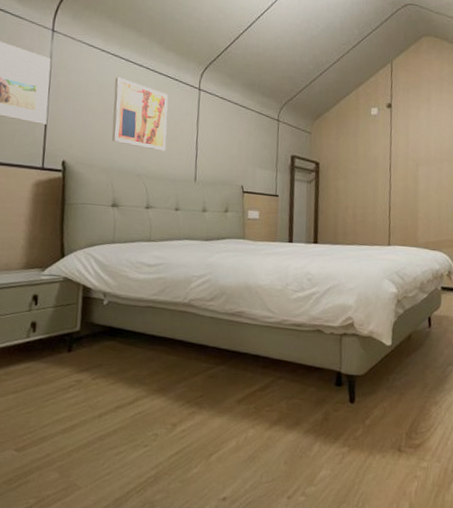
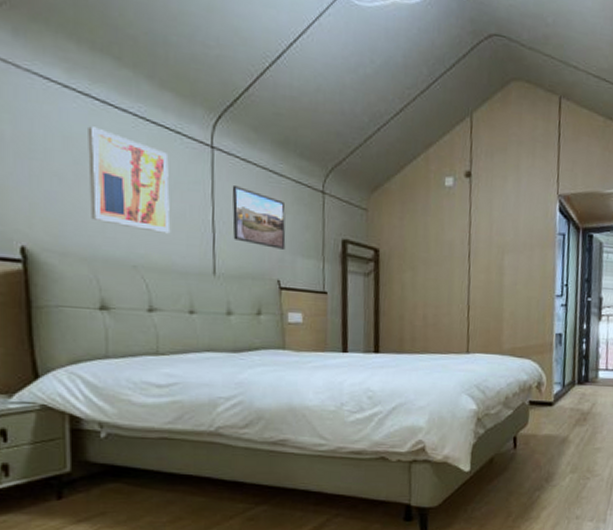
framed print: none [211,116,250,163] -> present [232,186,286,250]

